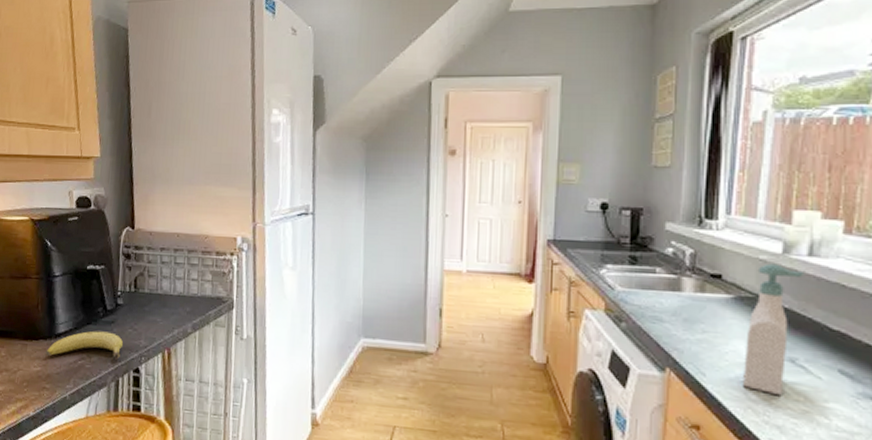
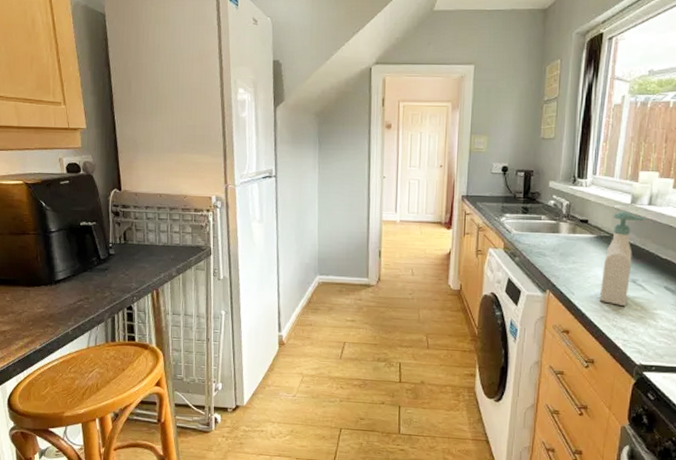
fruit: present [46,331,124,360] -> none [47,277,117,300]

